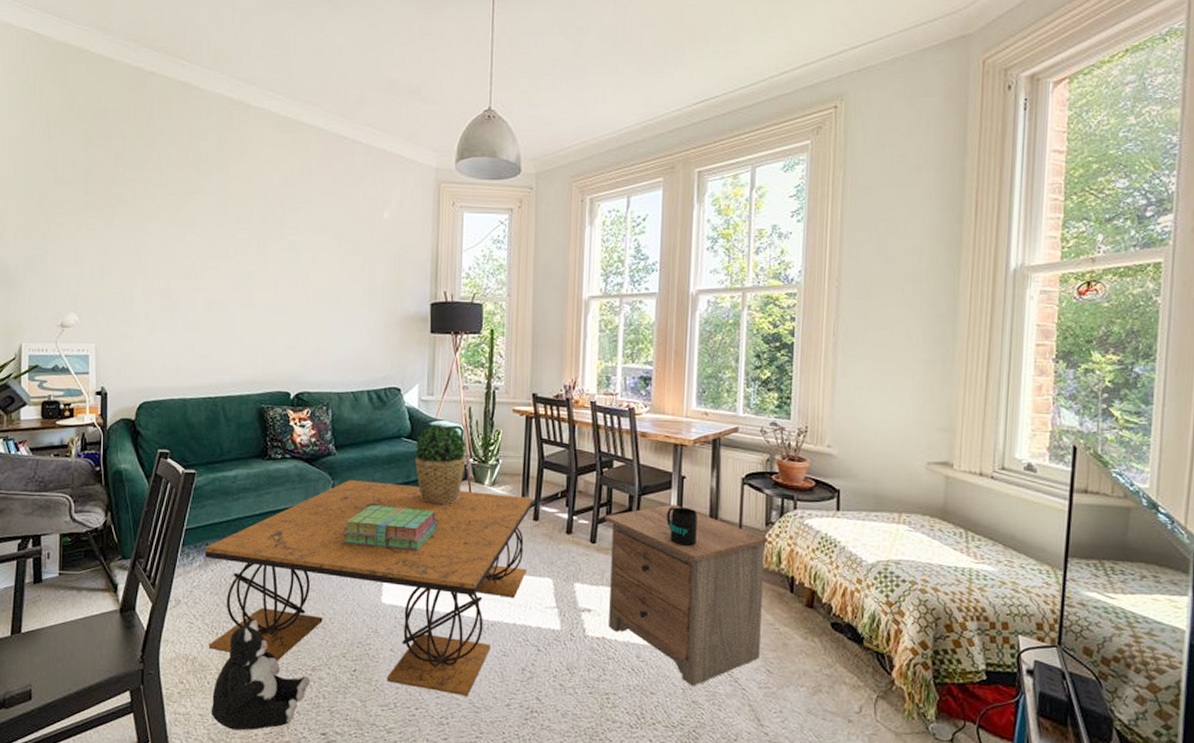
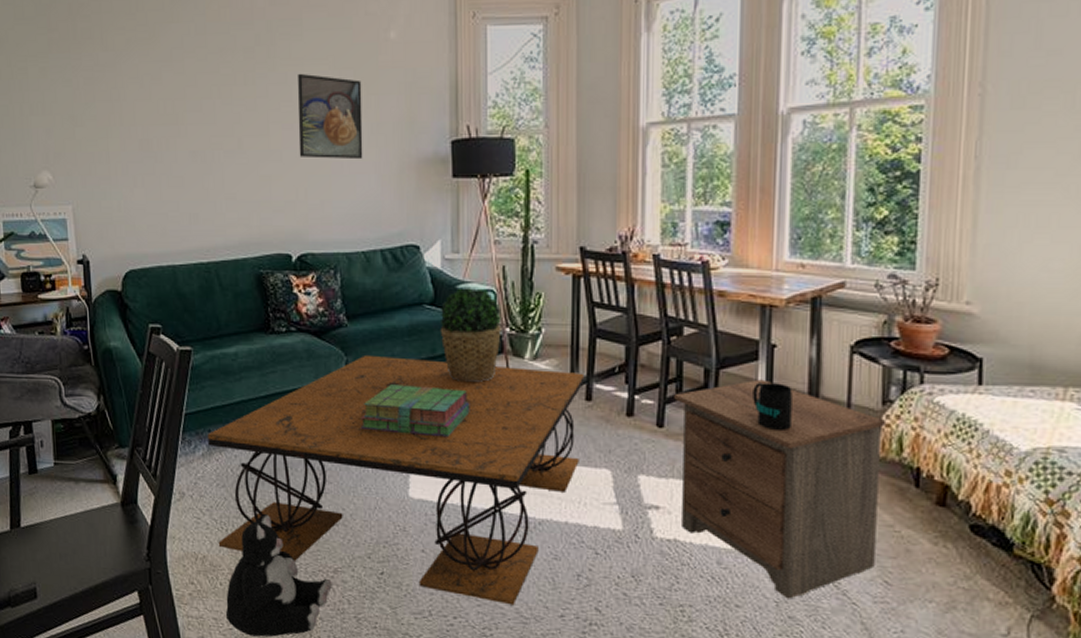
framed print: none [301,241,358,315] -> present [297,73,363,160]

